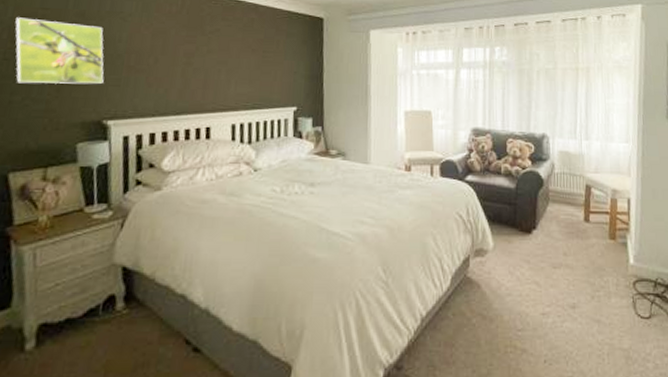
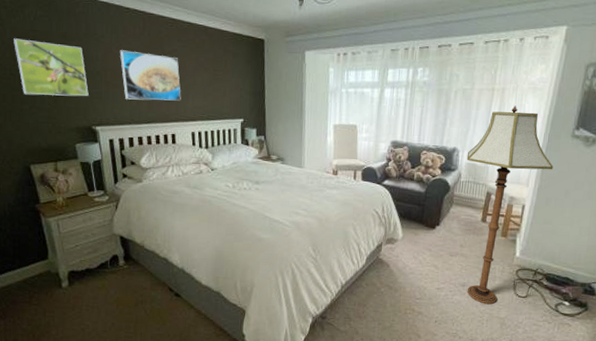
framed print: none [149,30,222,88] -> present [119,50,181,101]
floor lamp: none [558,85,654,332] -> present [466,105,554,305]

